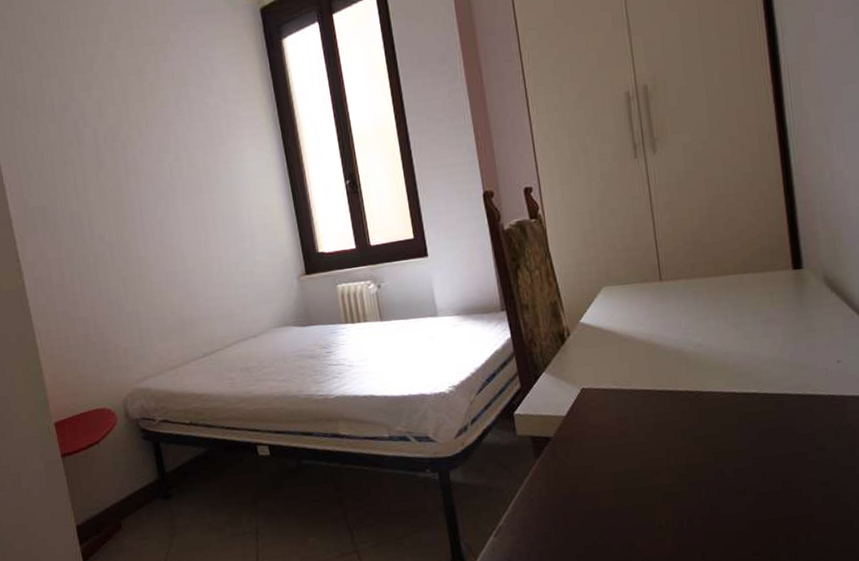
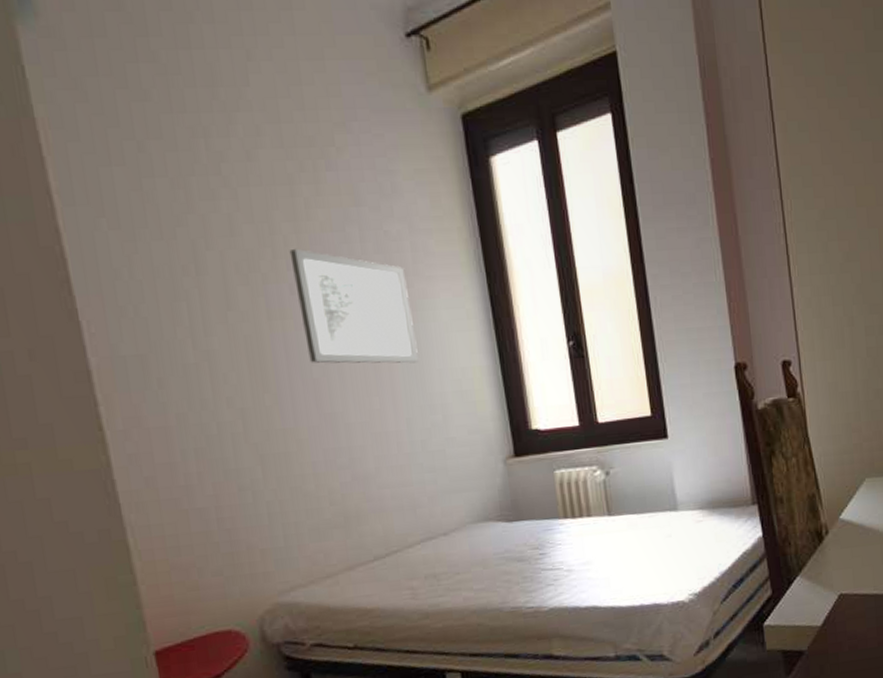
wall art: none [140,121,233,207] -> present [289,248,419,364]

